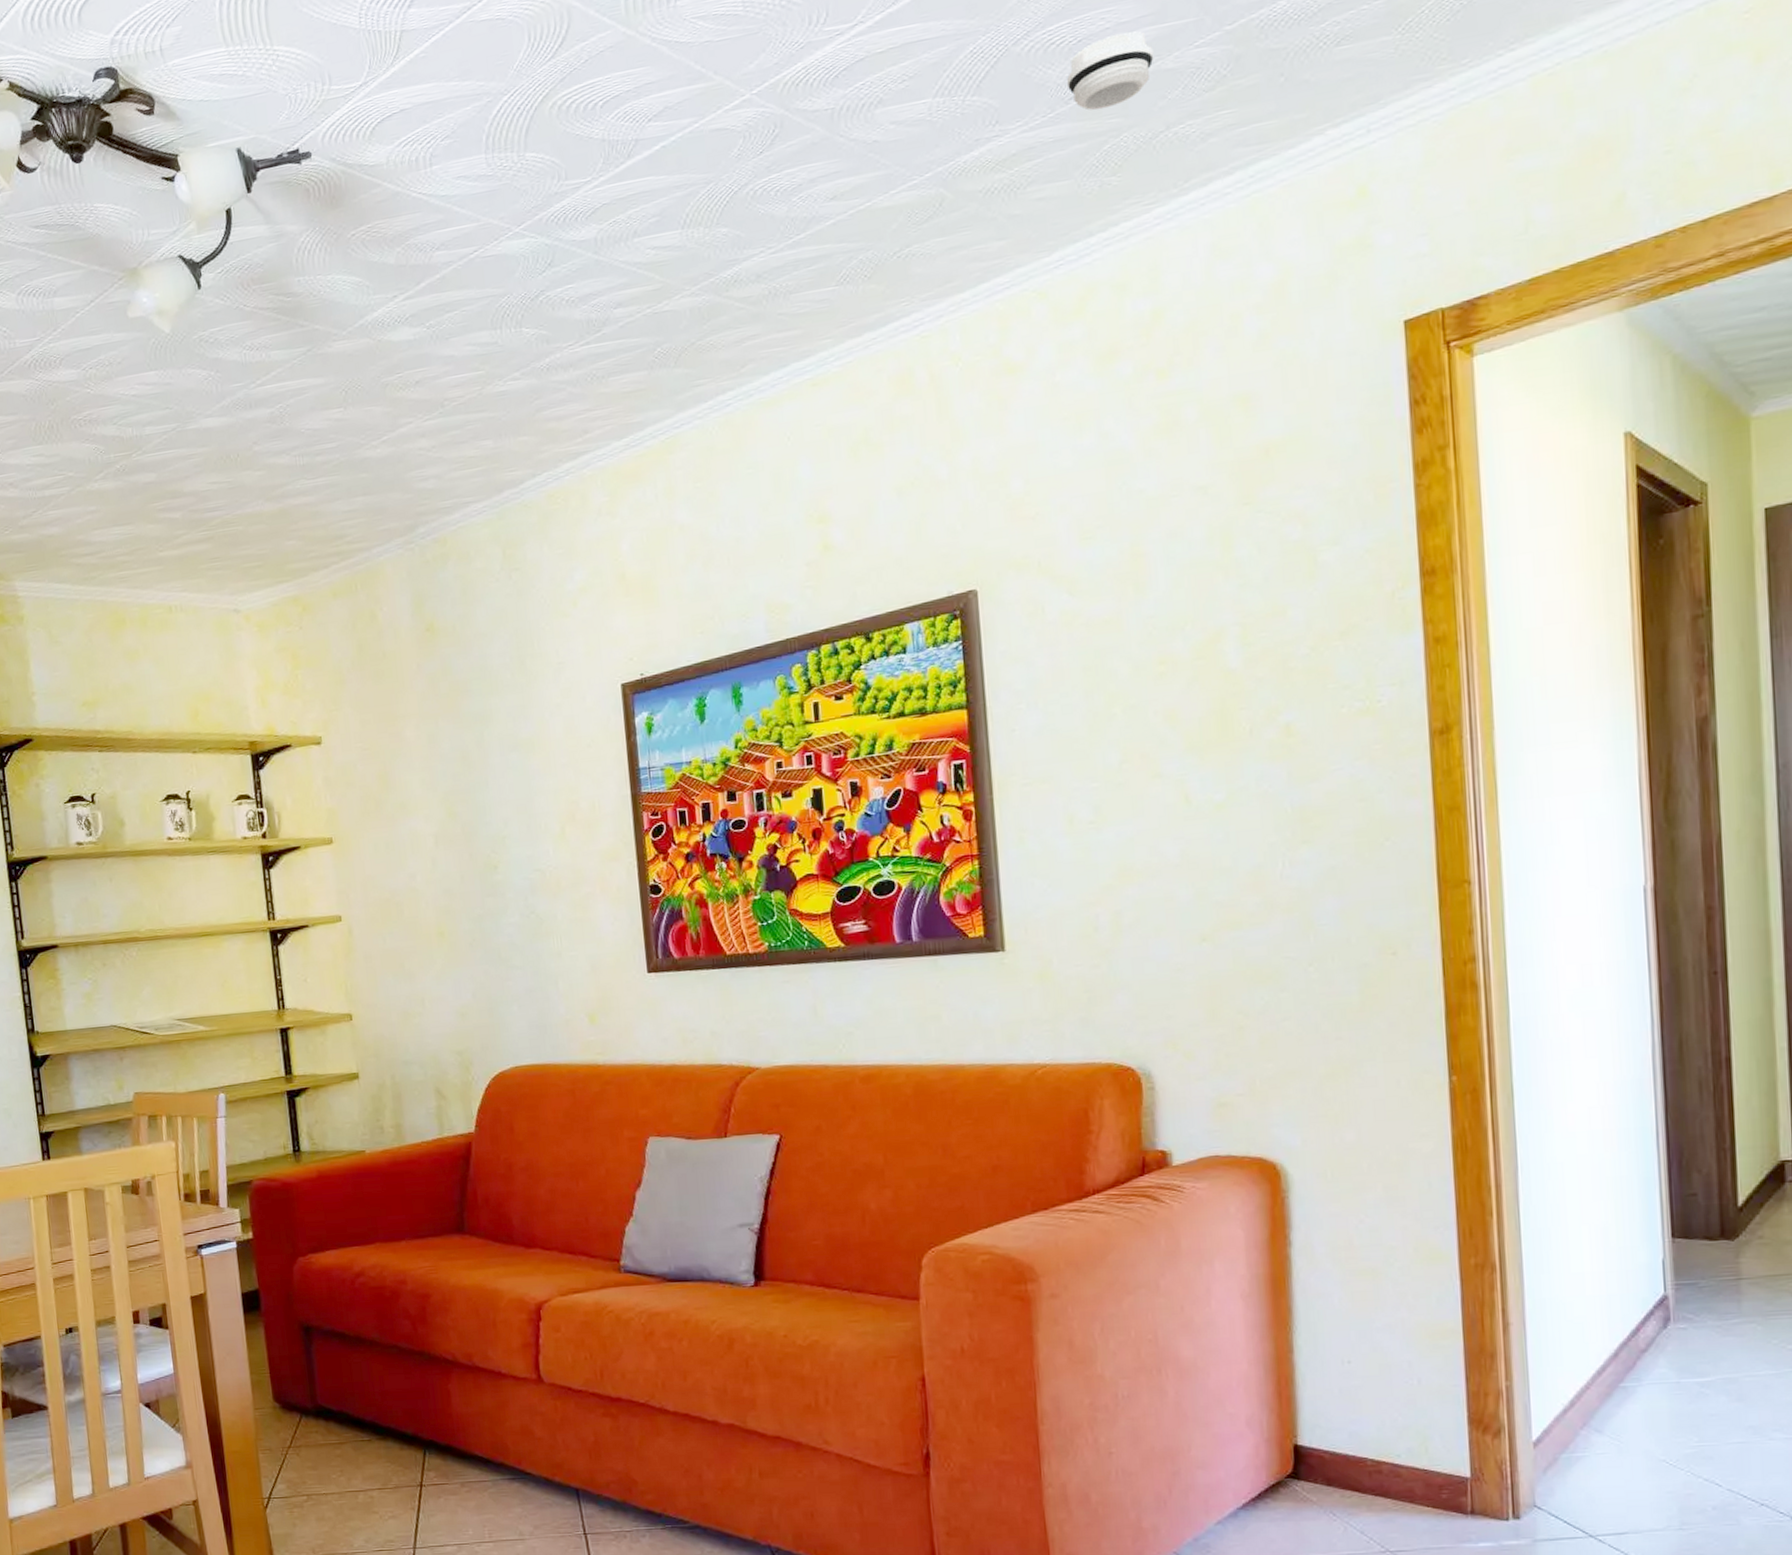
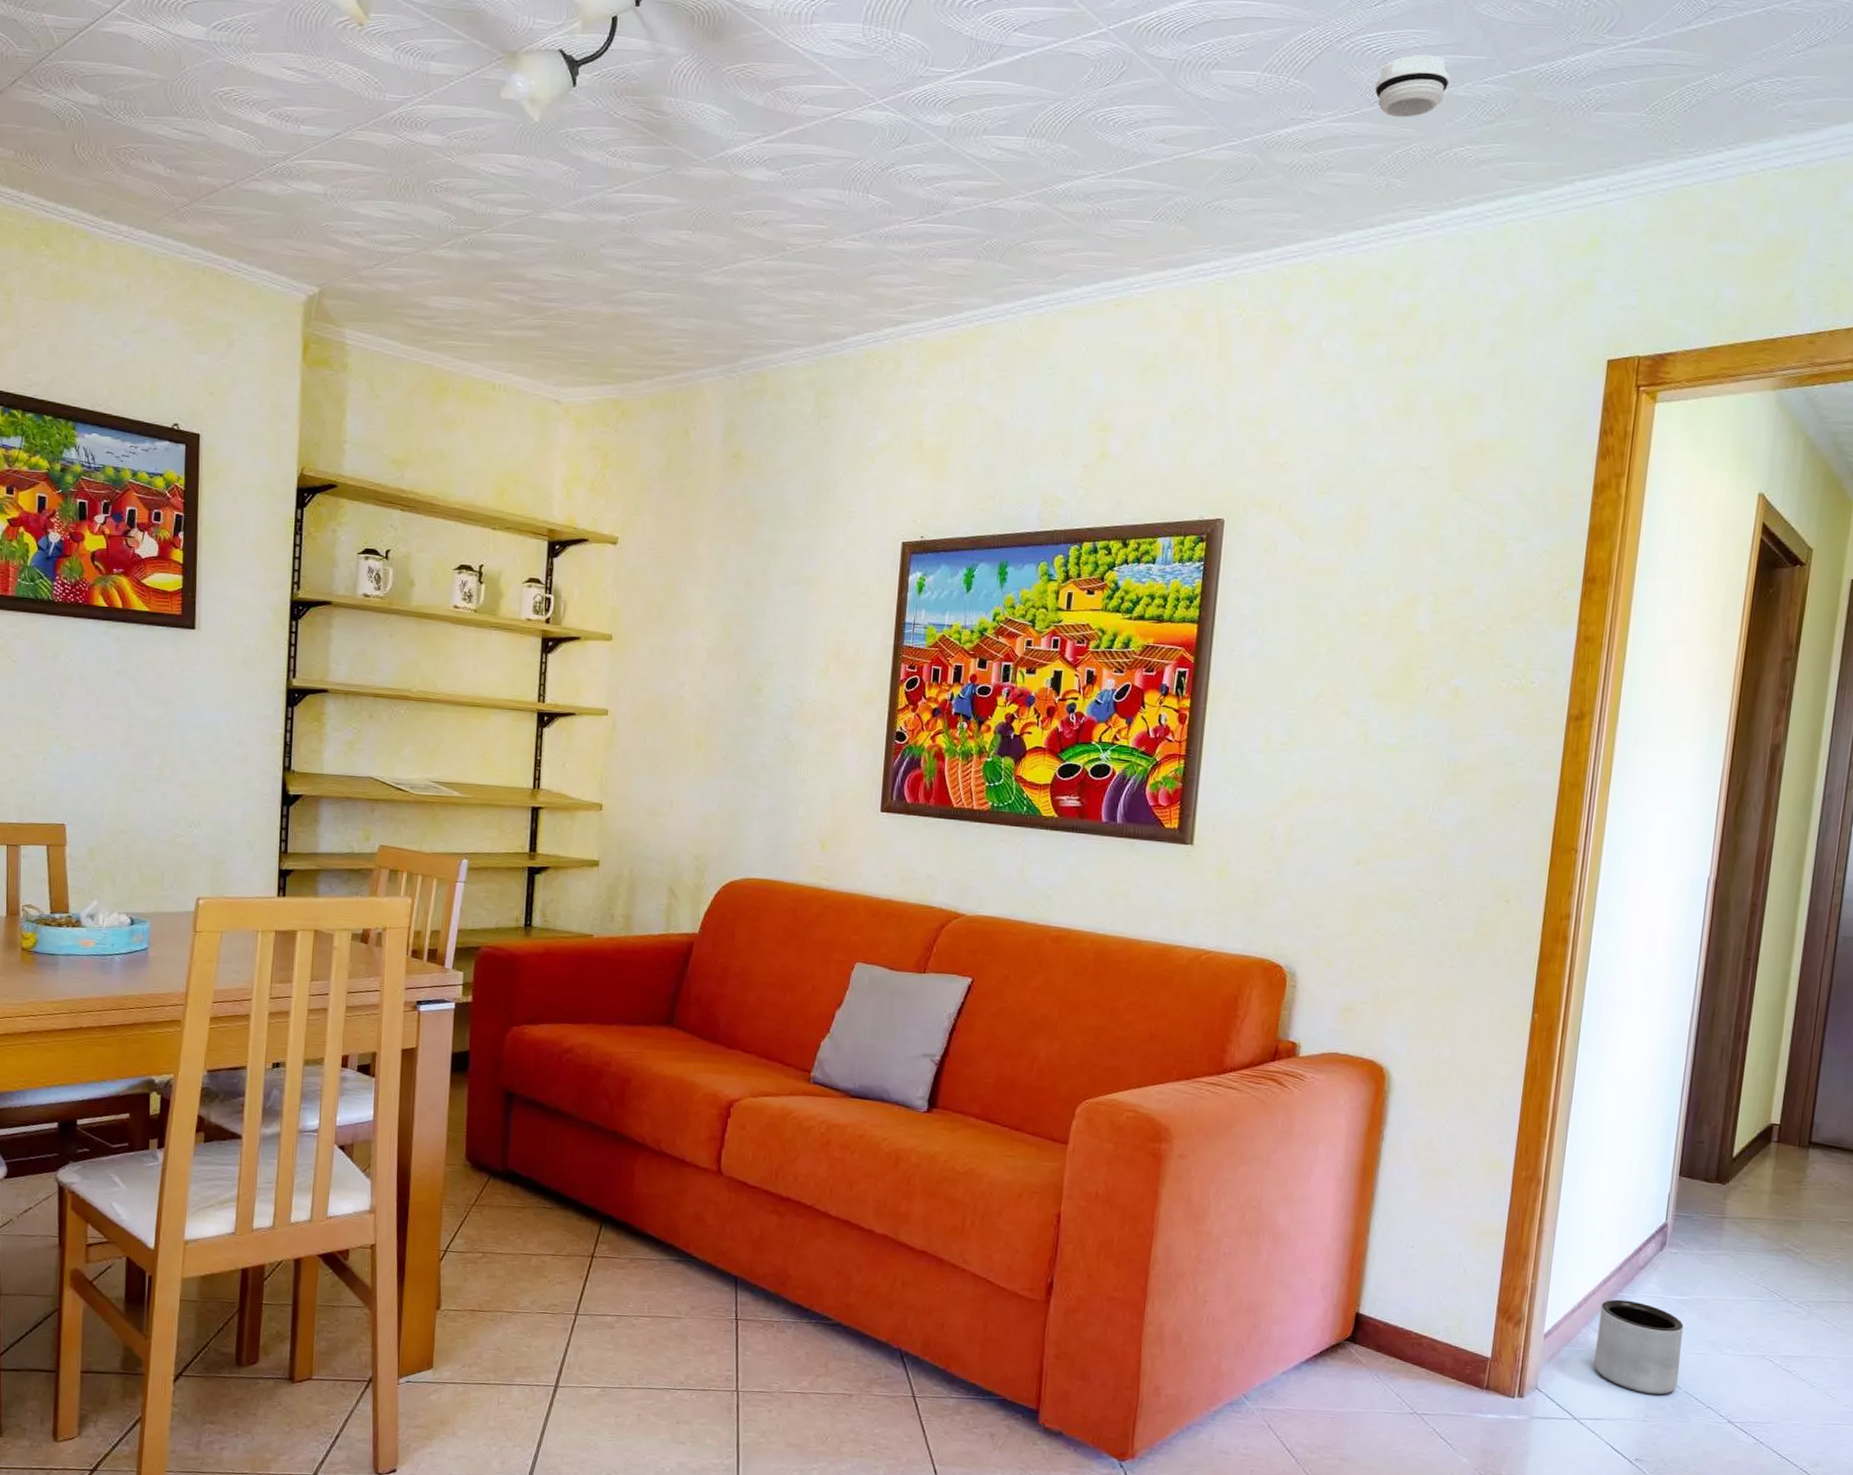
planter: none [1599,1390,1717,1498] -> present [1593,1299,1684,1395]

